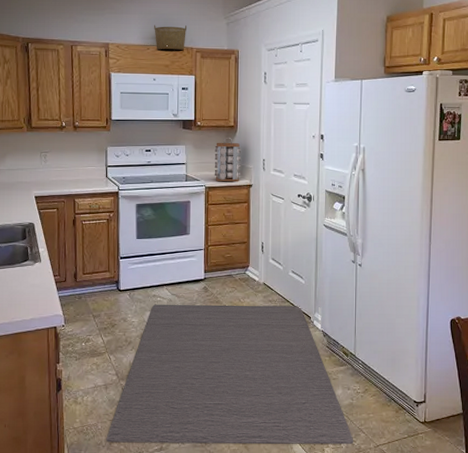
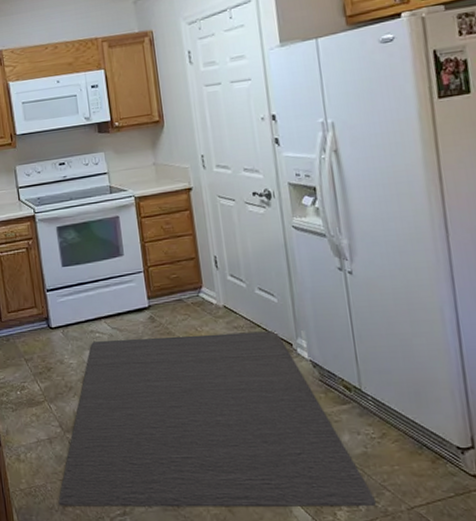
basket: present [154,25,187,52] -> none [49,14,88,49]
spice rack: present [214,137,242,182] -> none [139,134,176,189]

